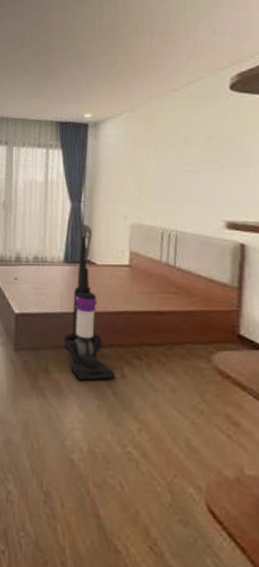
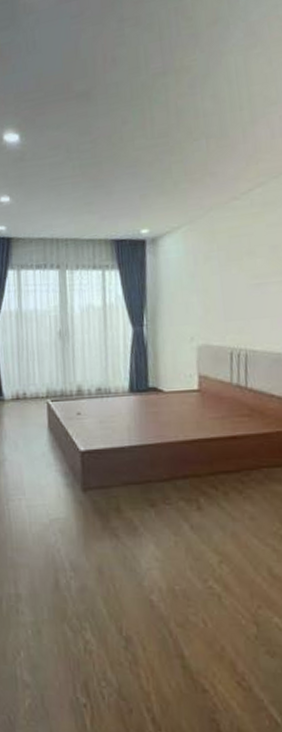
vacuum cleaner: present [64,224,116,380] -> none [134,349,192,516]

